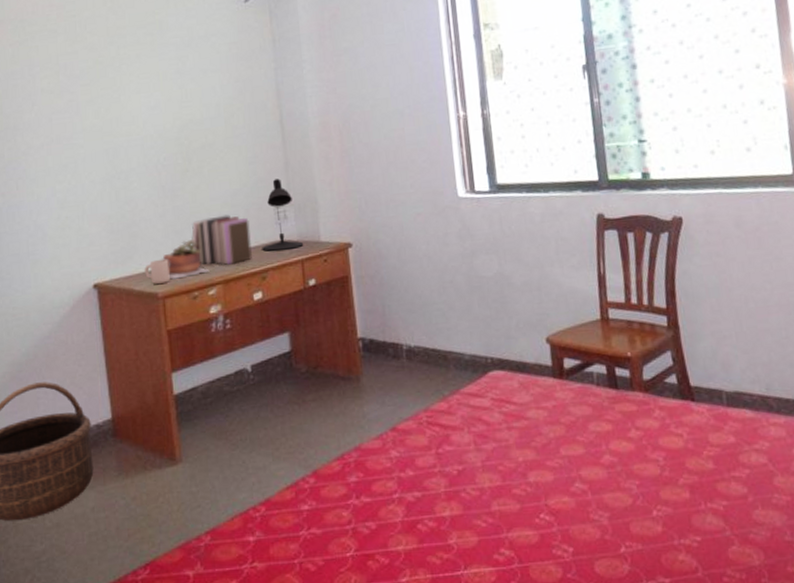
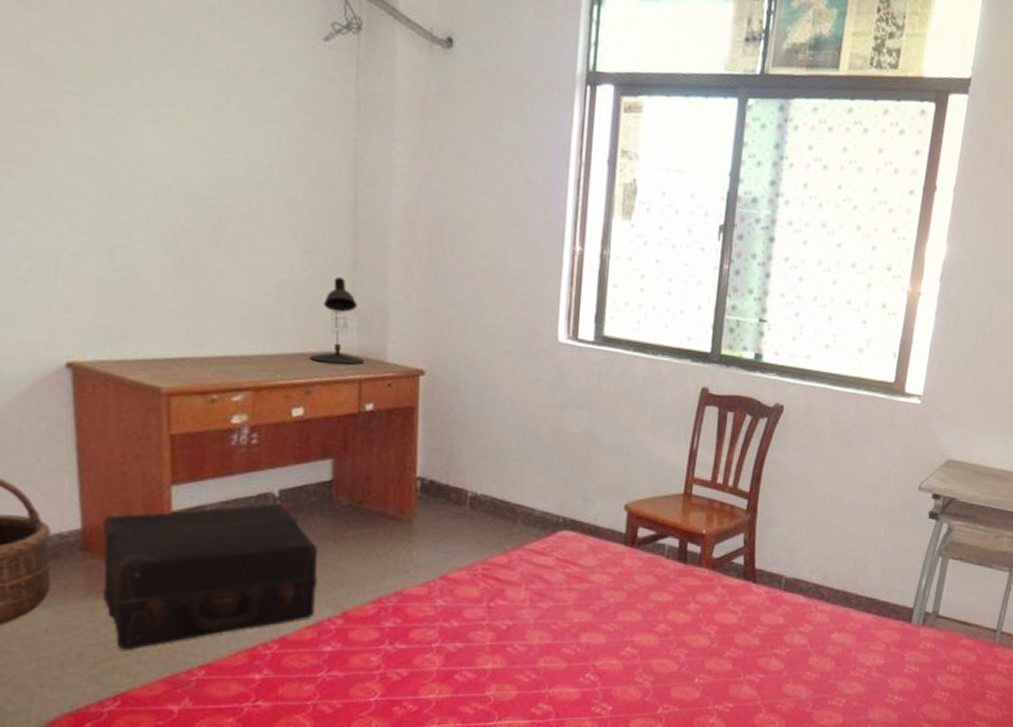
suitcase: none [125,378,291,521] -> present [102,504,319,649]
mug: present [145,258,170,285] -> none [144,346,180,378]
succulent plant: present [162,240,210,281] -> none [171,329,236,376]
books: present [191,215,252,266] -> none [215,307,297,371]

